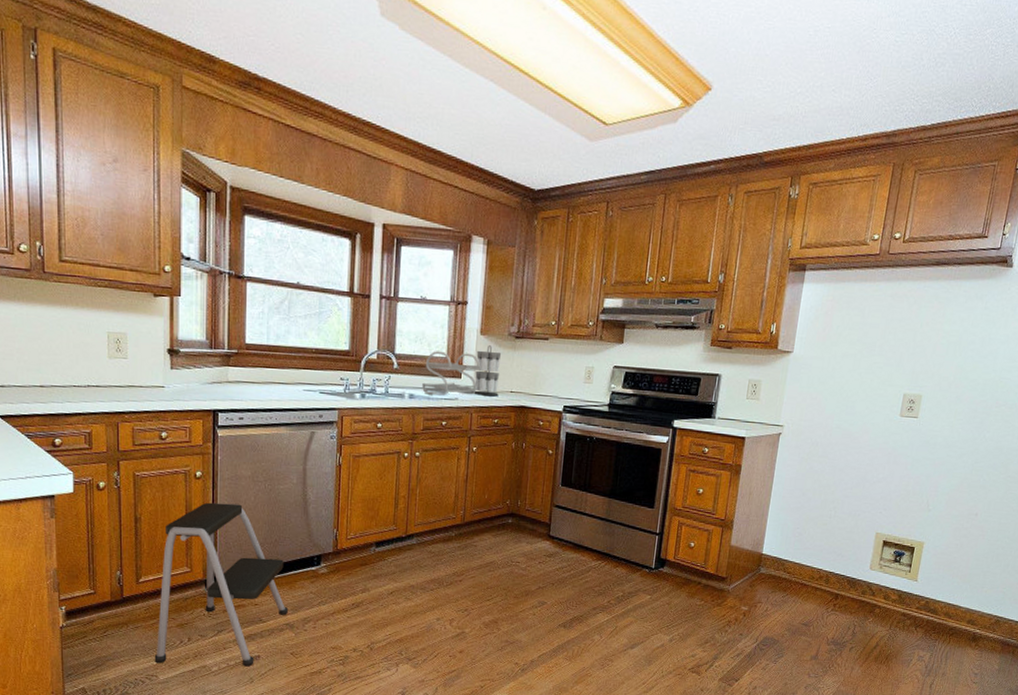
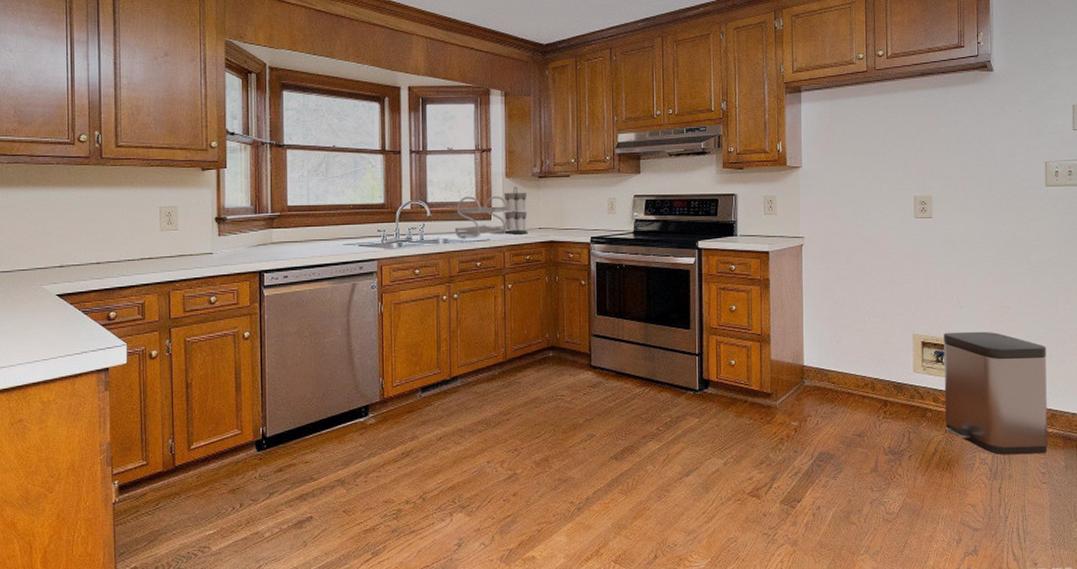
step stool: present [154,502,288,667] -> none [206,361,338,534]
pedal bin: none [890,533,1005,656] -> present [943,331,1048,455]

